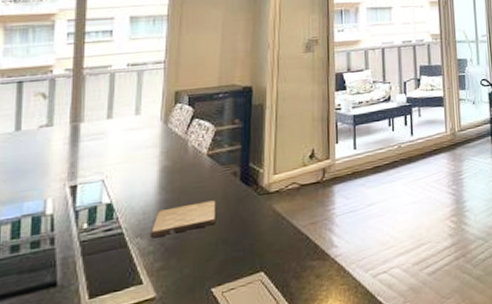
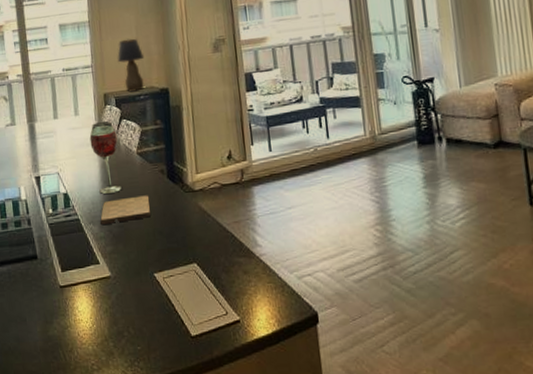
wineglass: none [150,121,185,202] -> present [89,121,122,194]
table lamp: none [198,35,228,90] -> present [118,39,144,92]

